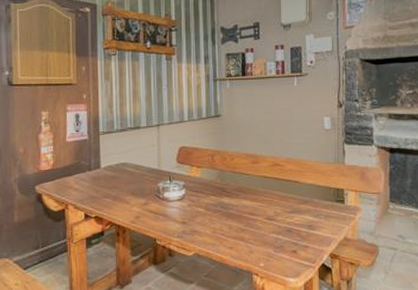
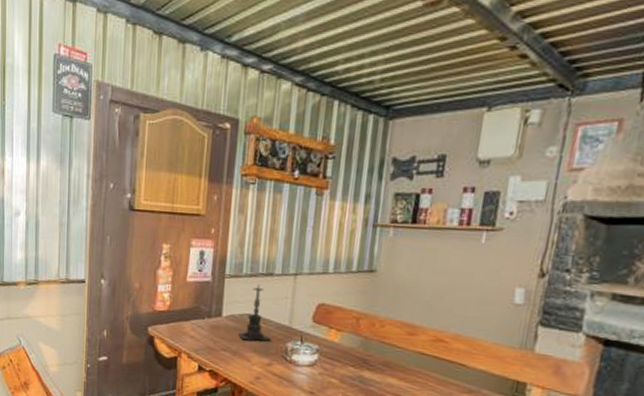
candle holder: none [115,137,145,185] -> present [237,284,271,341]

